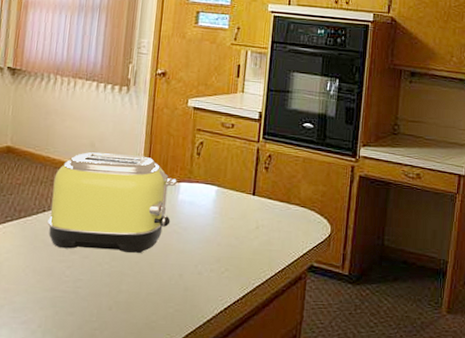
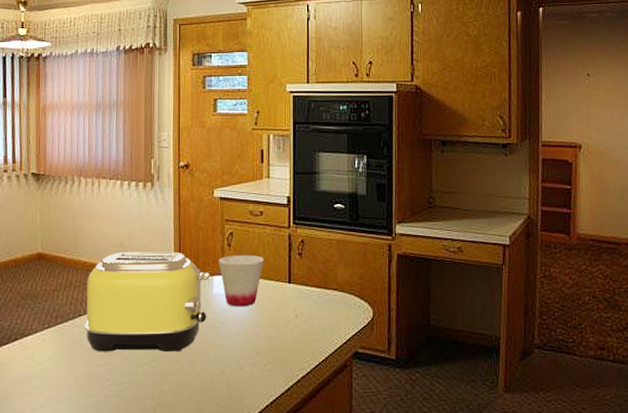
cup: none [186,163,231,215] -> present [218,254,264,307]

